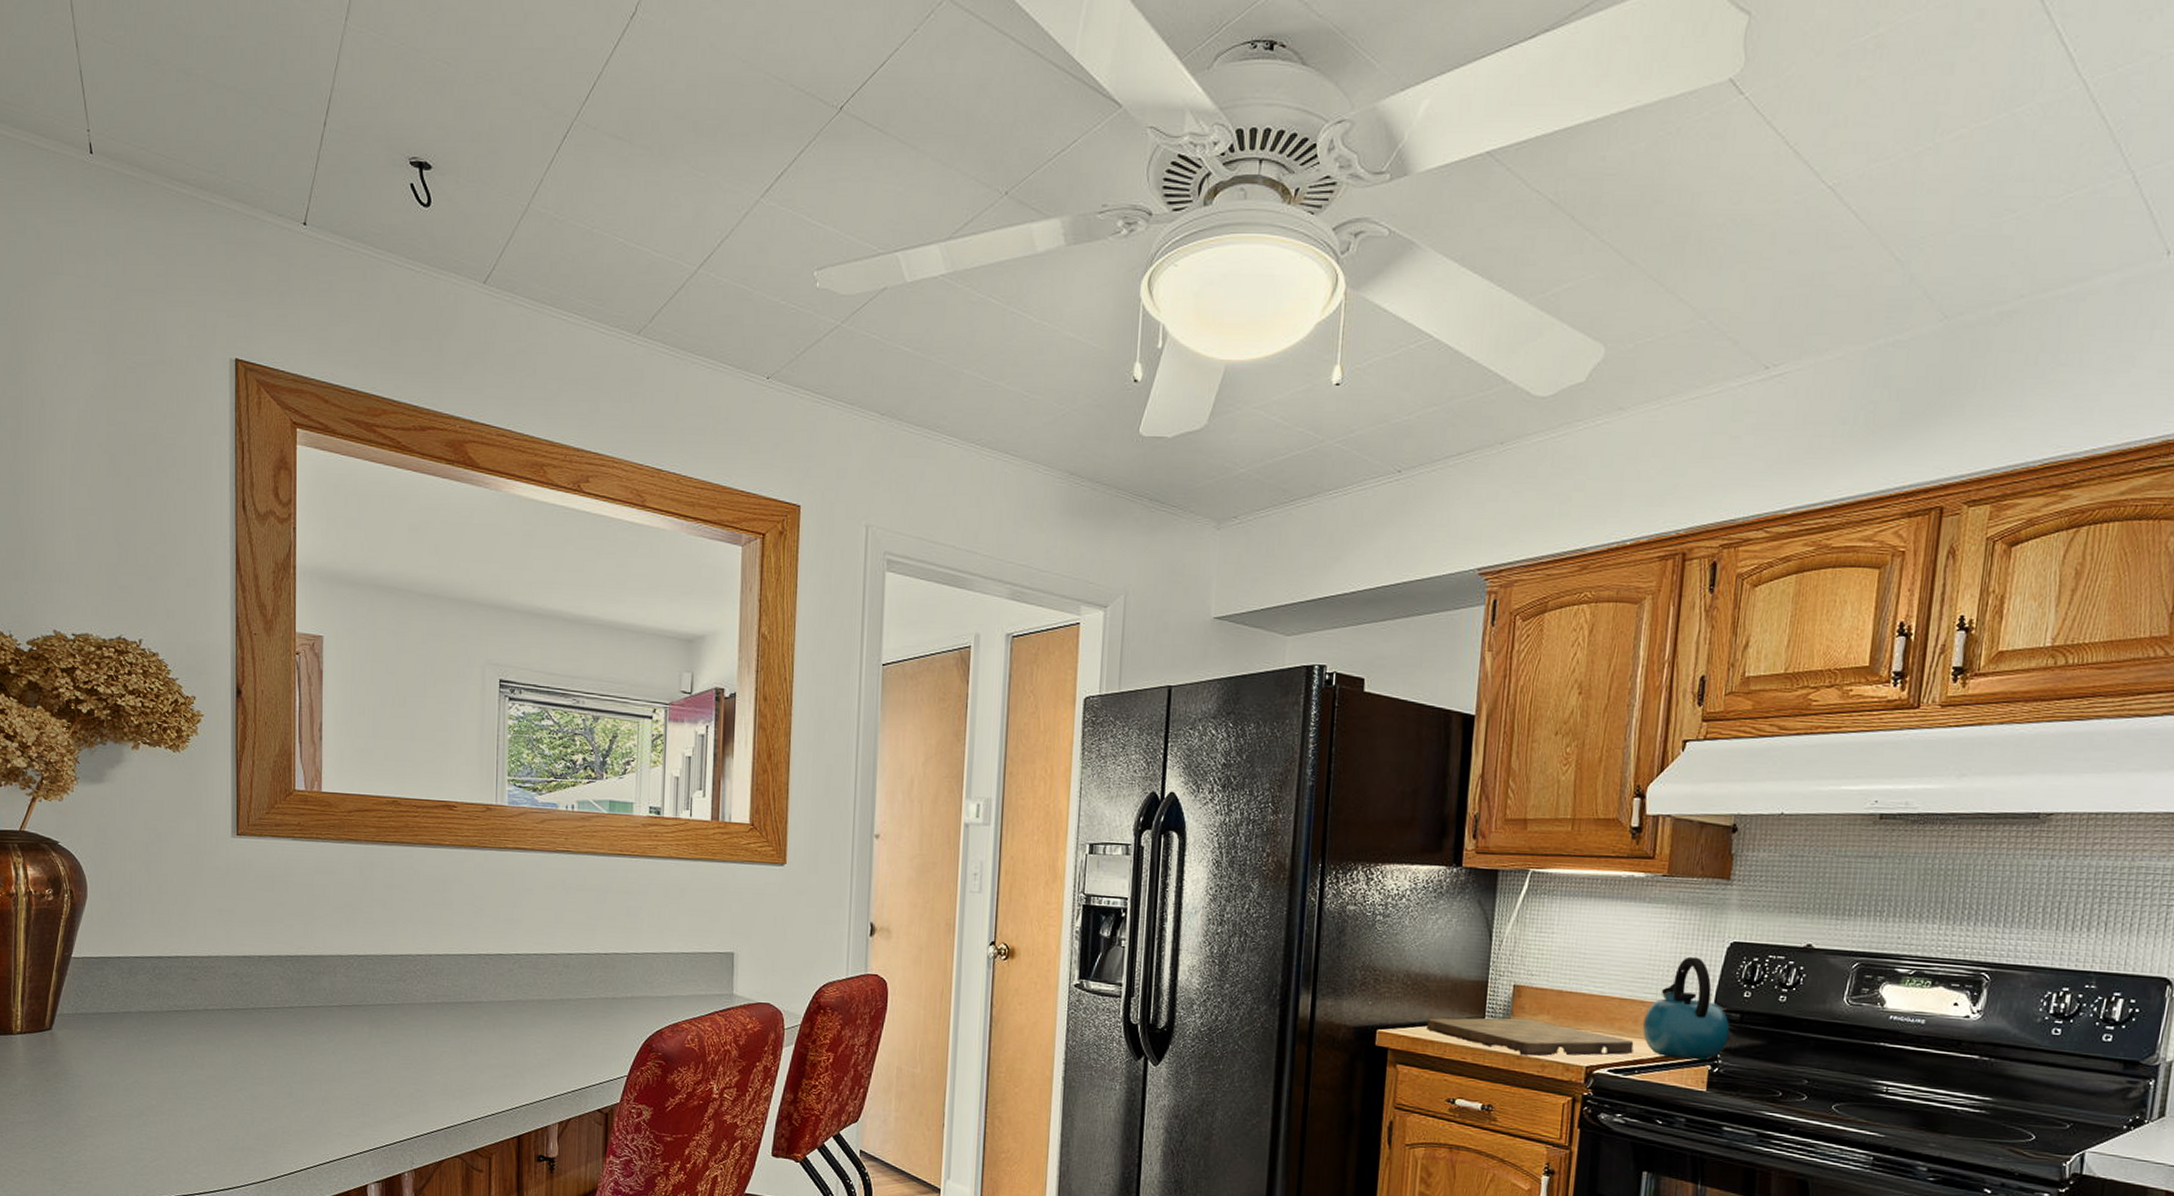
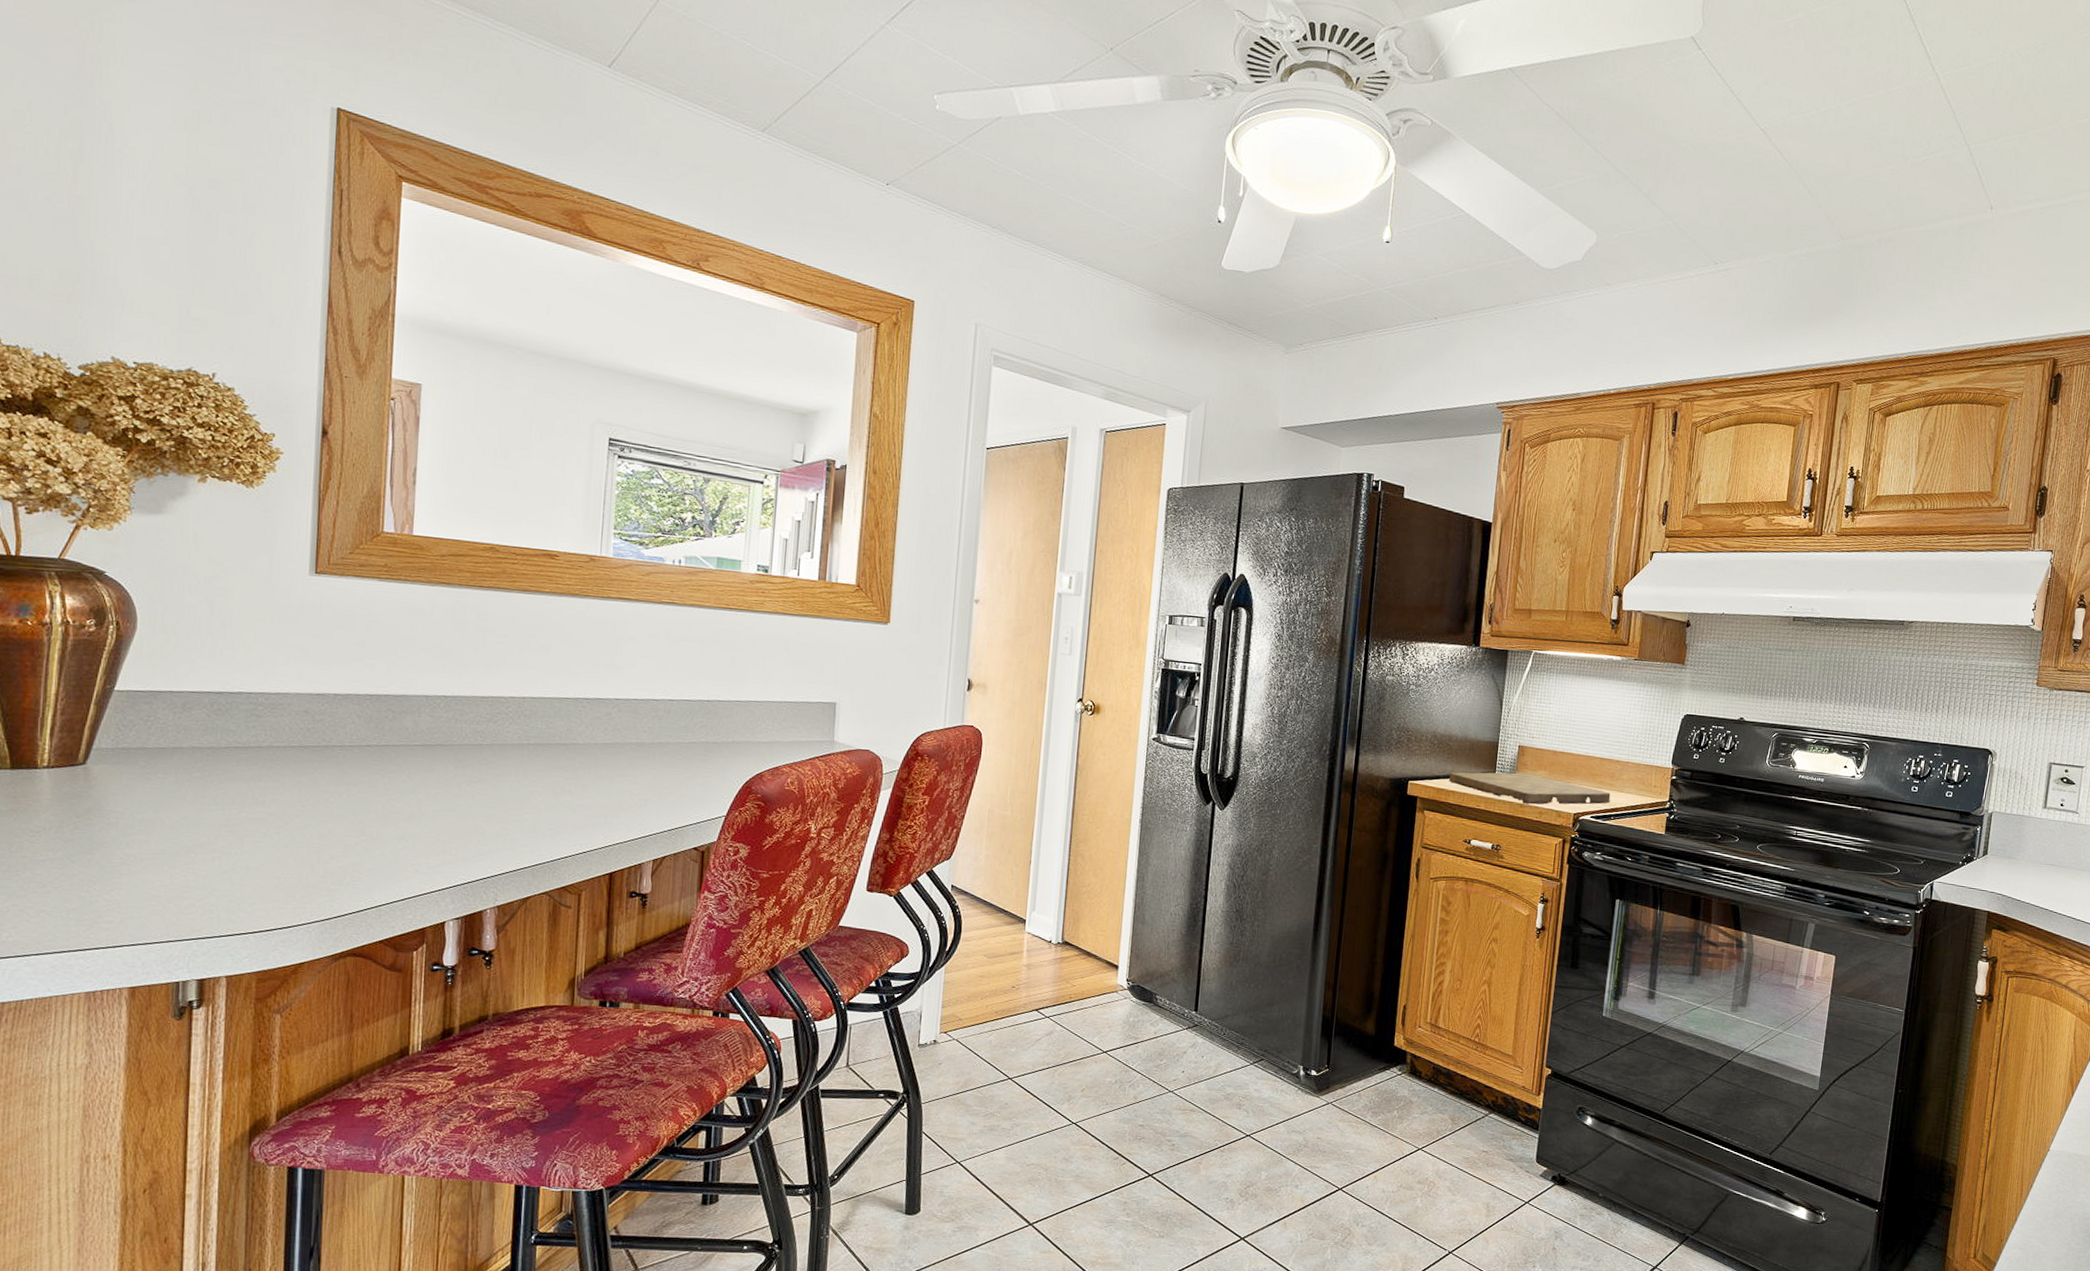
kettle: present [1643,956,1730,1060] -> none [1617,725,1683,809]

